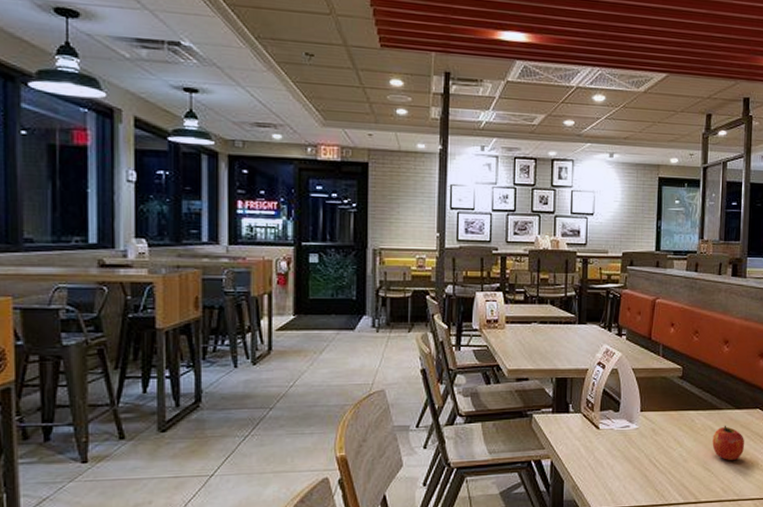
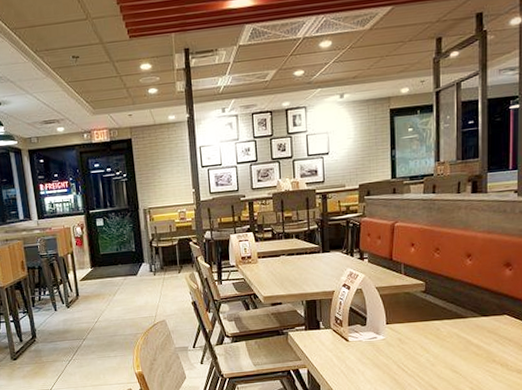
apple: present [712,425,744,460] -> none [459,331,492,363]

